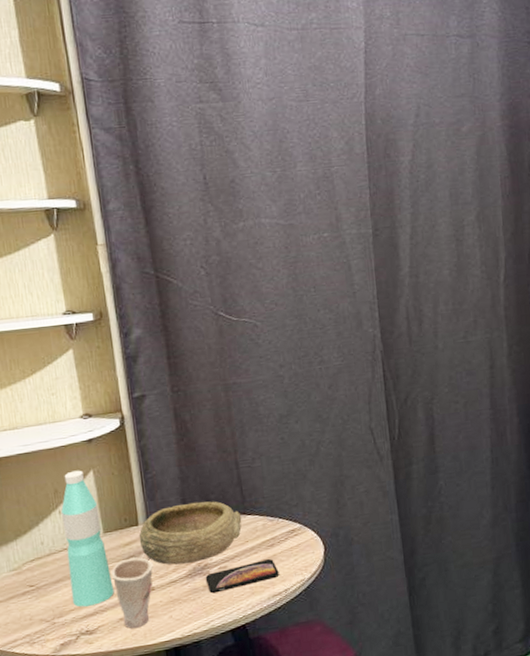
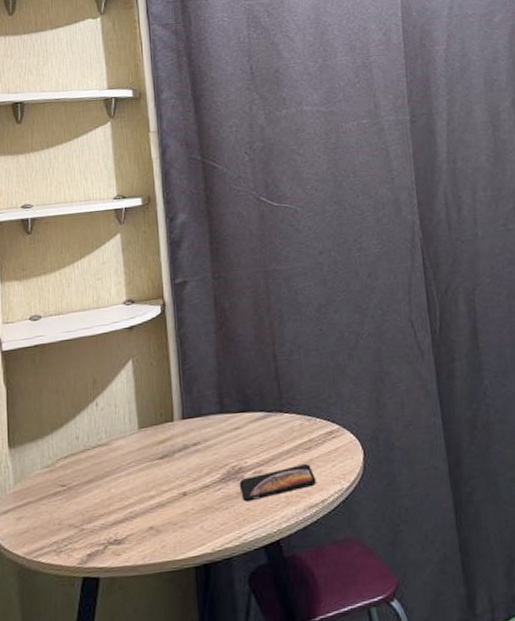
water bottle: present [61,470,114,607] -> none [98,359,146,512]
cup: present [110,557,153,628] -> none [143,457,186,539]
bowl: present [138,501,242,565] -> none [173,396,279,467]

